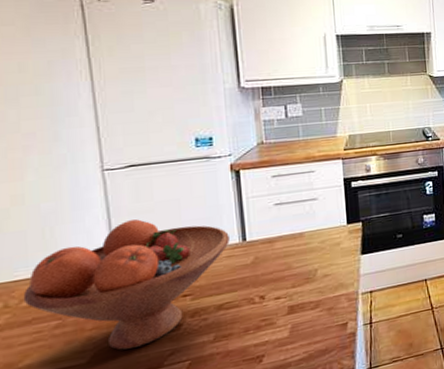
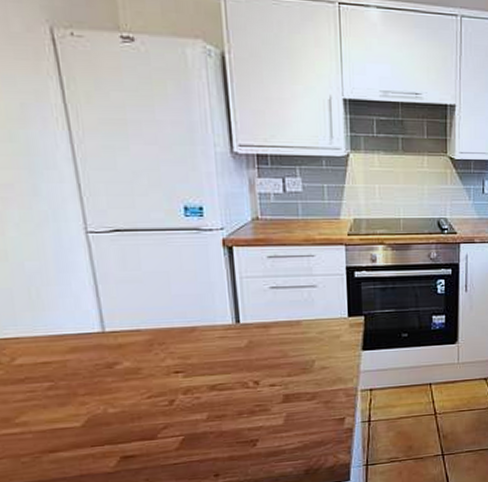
fruit bowl: present [23,219,230,350] -> none [14,289,222,418]

